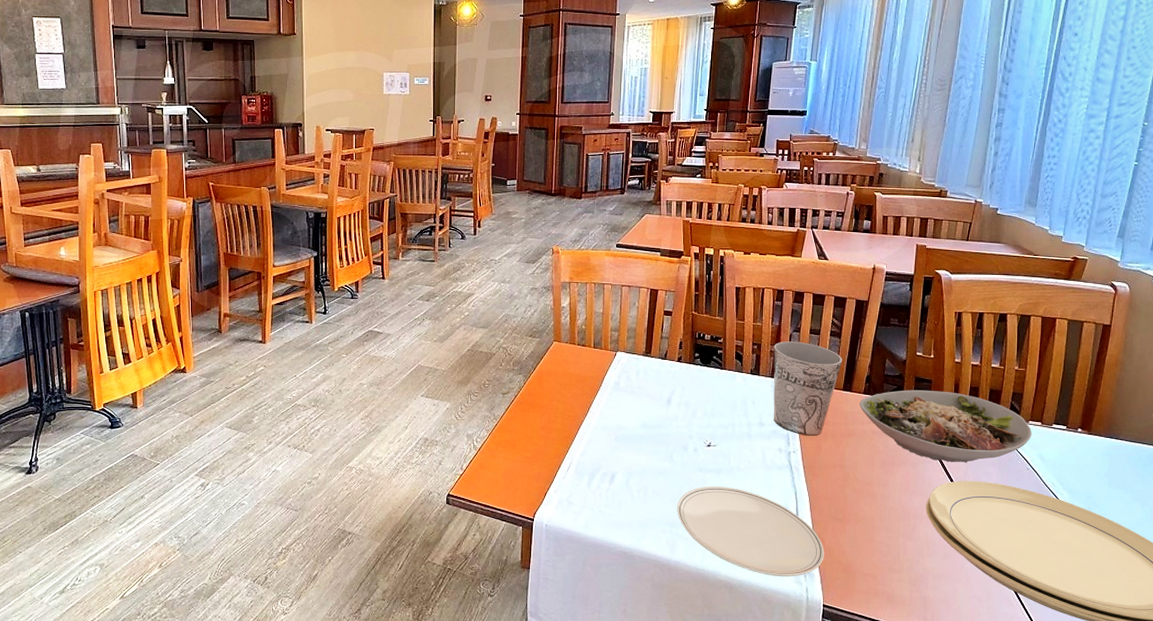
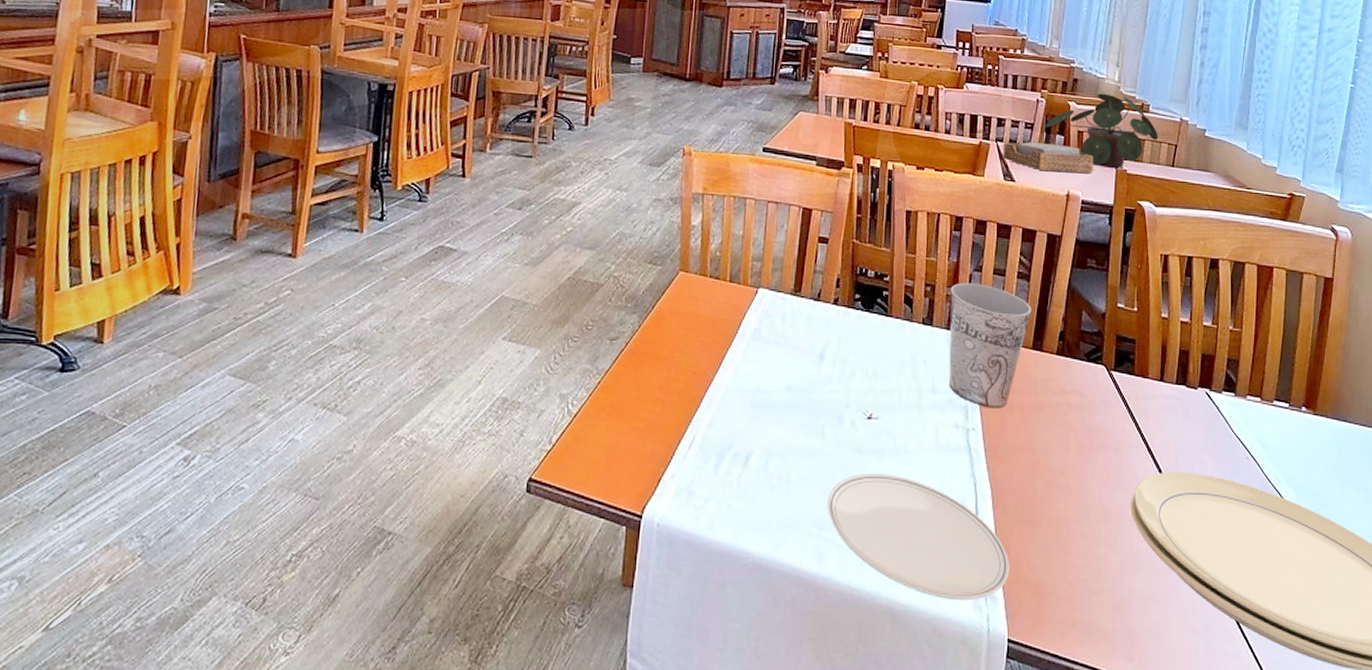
napkin holder: none [817,228,897,251] -> present [1003,142,1093,174]
potted plant: none [854,184,955,244] -> present [1045,93,1158,168]
salad: present [859,390,1032,463] -> none [1052,351,1250,448]

